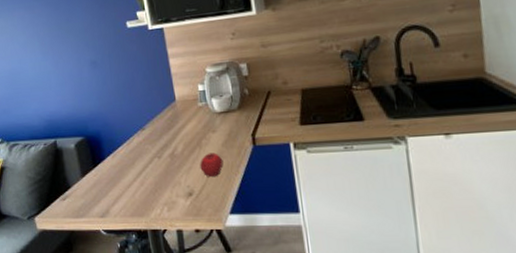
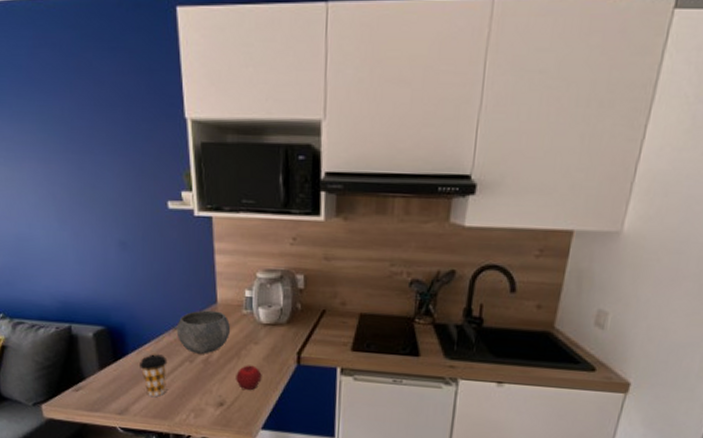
coffee cup: none [115,155,140,197] -> present [140,354,168,398]
bowl: none [143,107,190,149] -> present [176,310,230,354]

